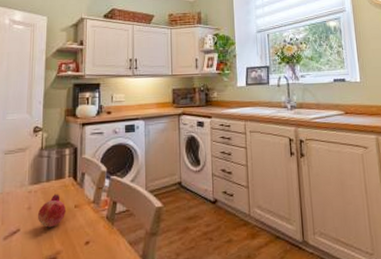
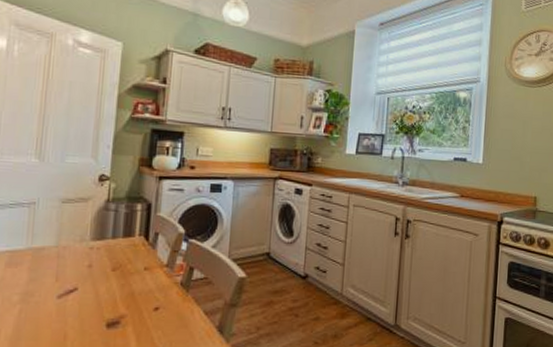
fruit: present [37,194,65,229] -> none [99,253,134,291]

